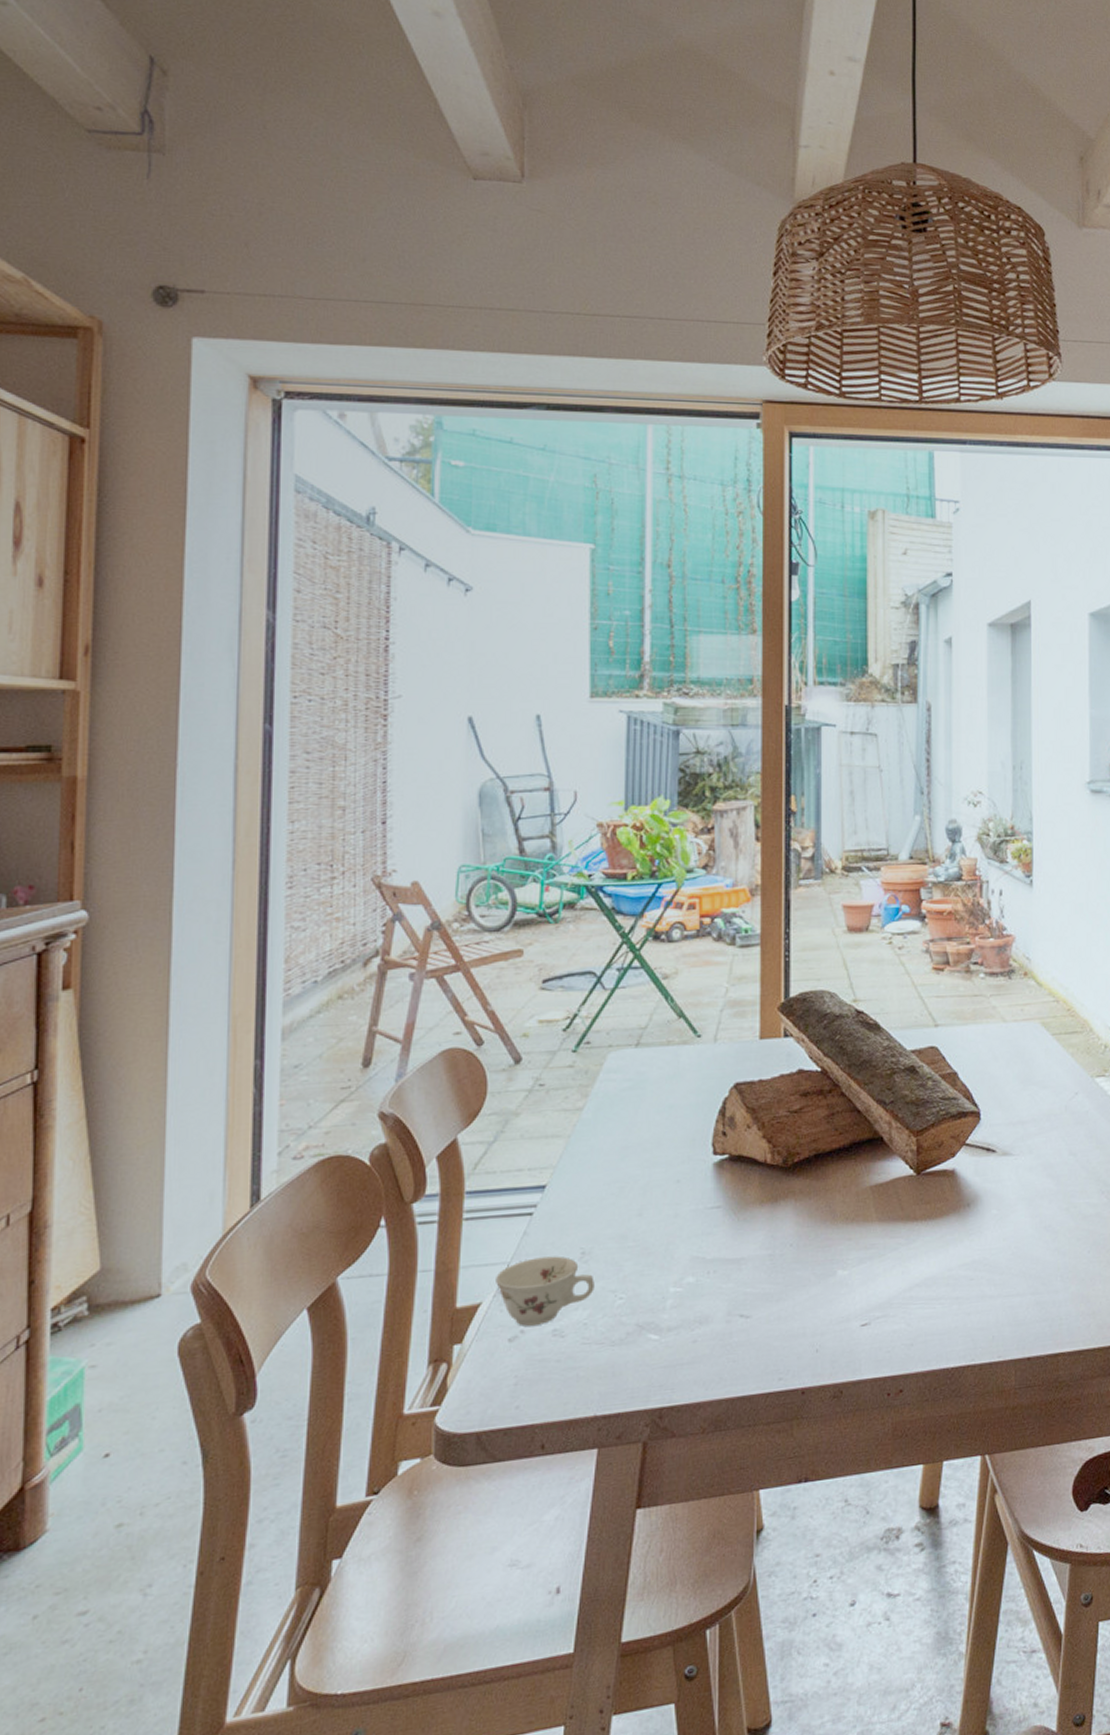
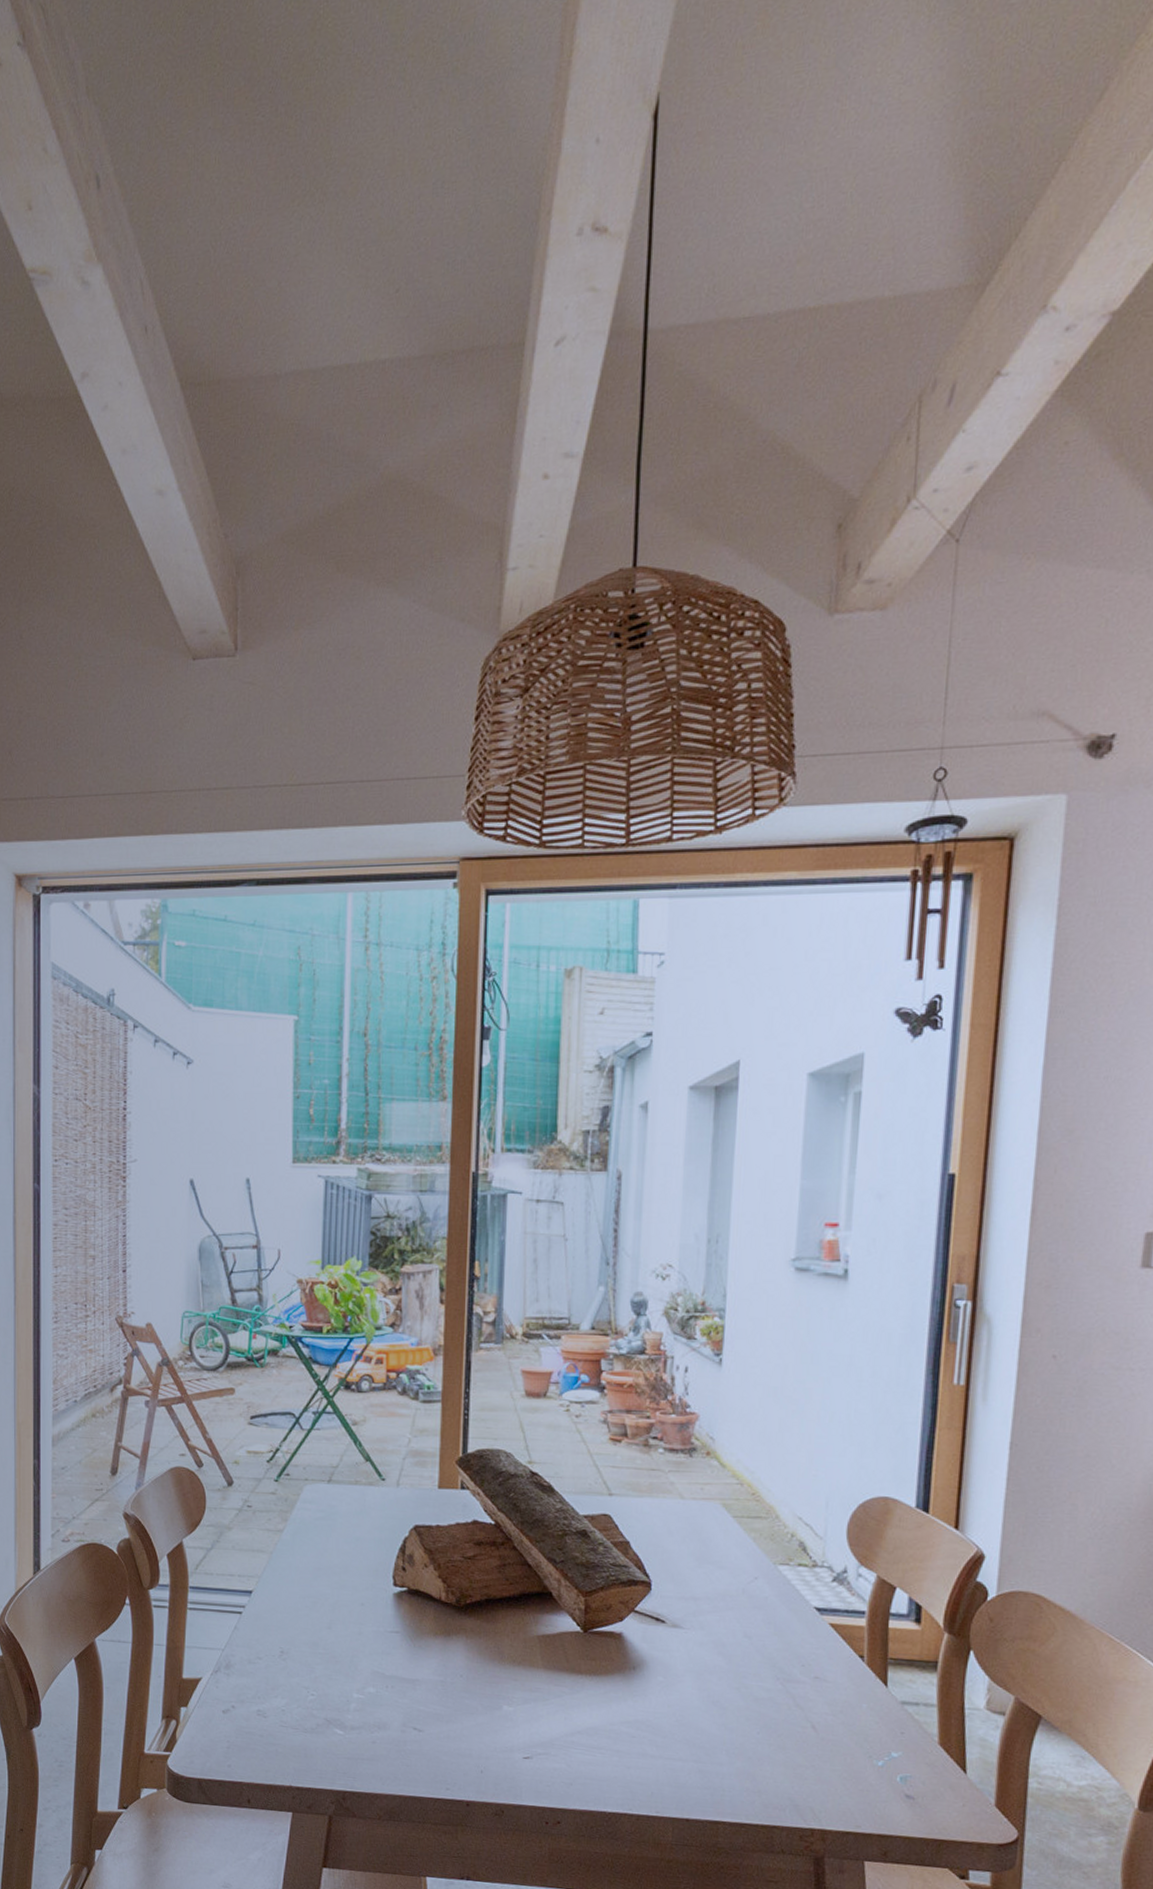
teacup: present [496,1256,595,1326] -> none [213,1649,291,1704]

